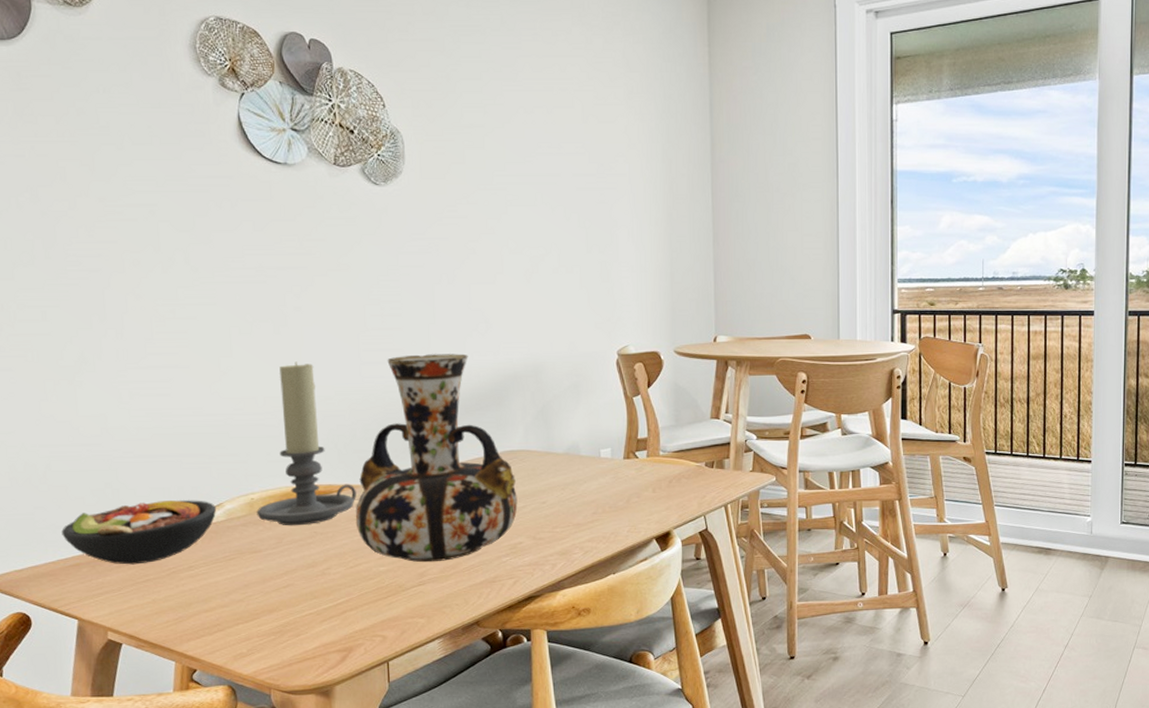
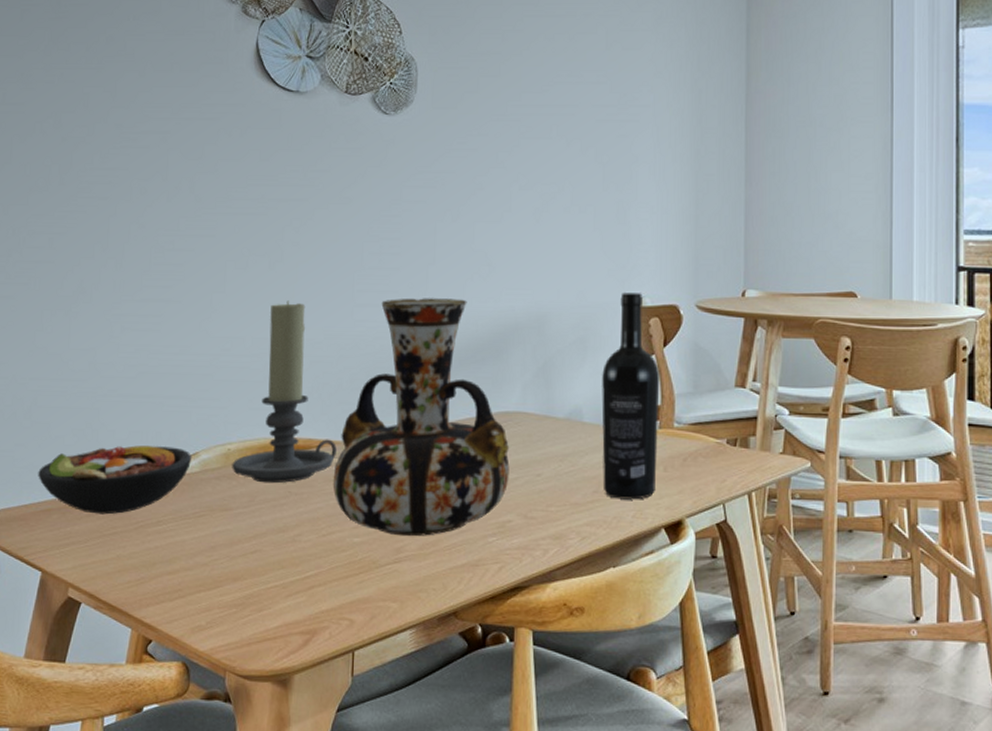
wine bottle: none [595,342,647,518] -> present [602,293,660,500]

